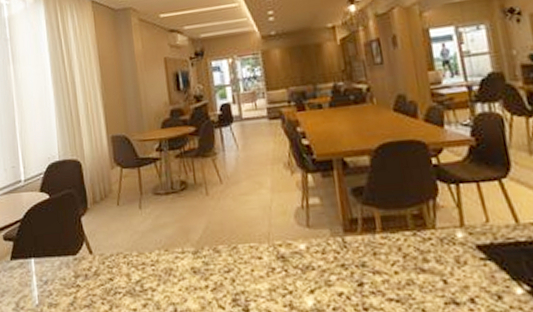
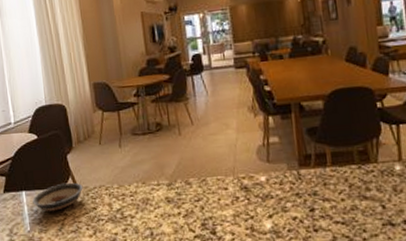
saucer: none [42,248,99,282] -> present [32,182,83,211]

